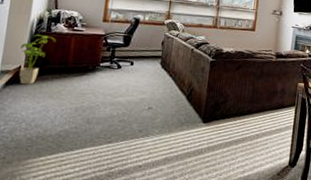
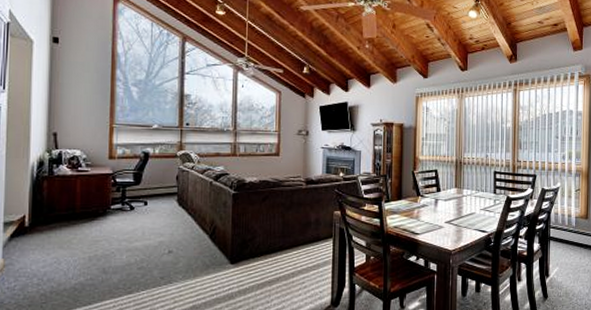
house plant: present [19,34,56,85] -> none [23,179,60,236]

